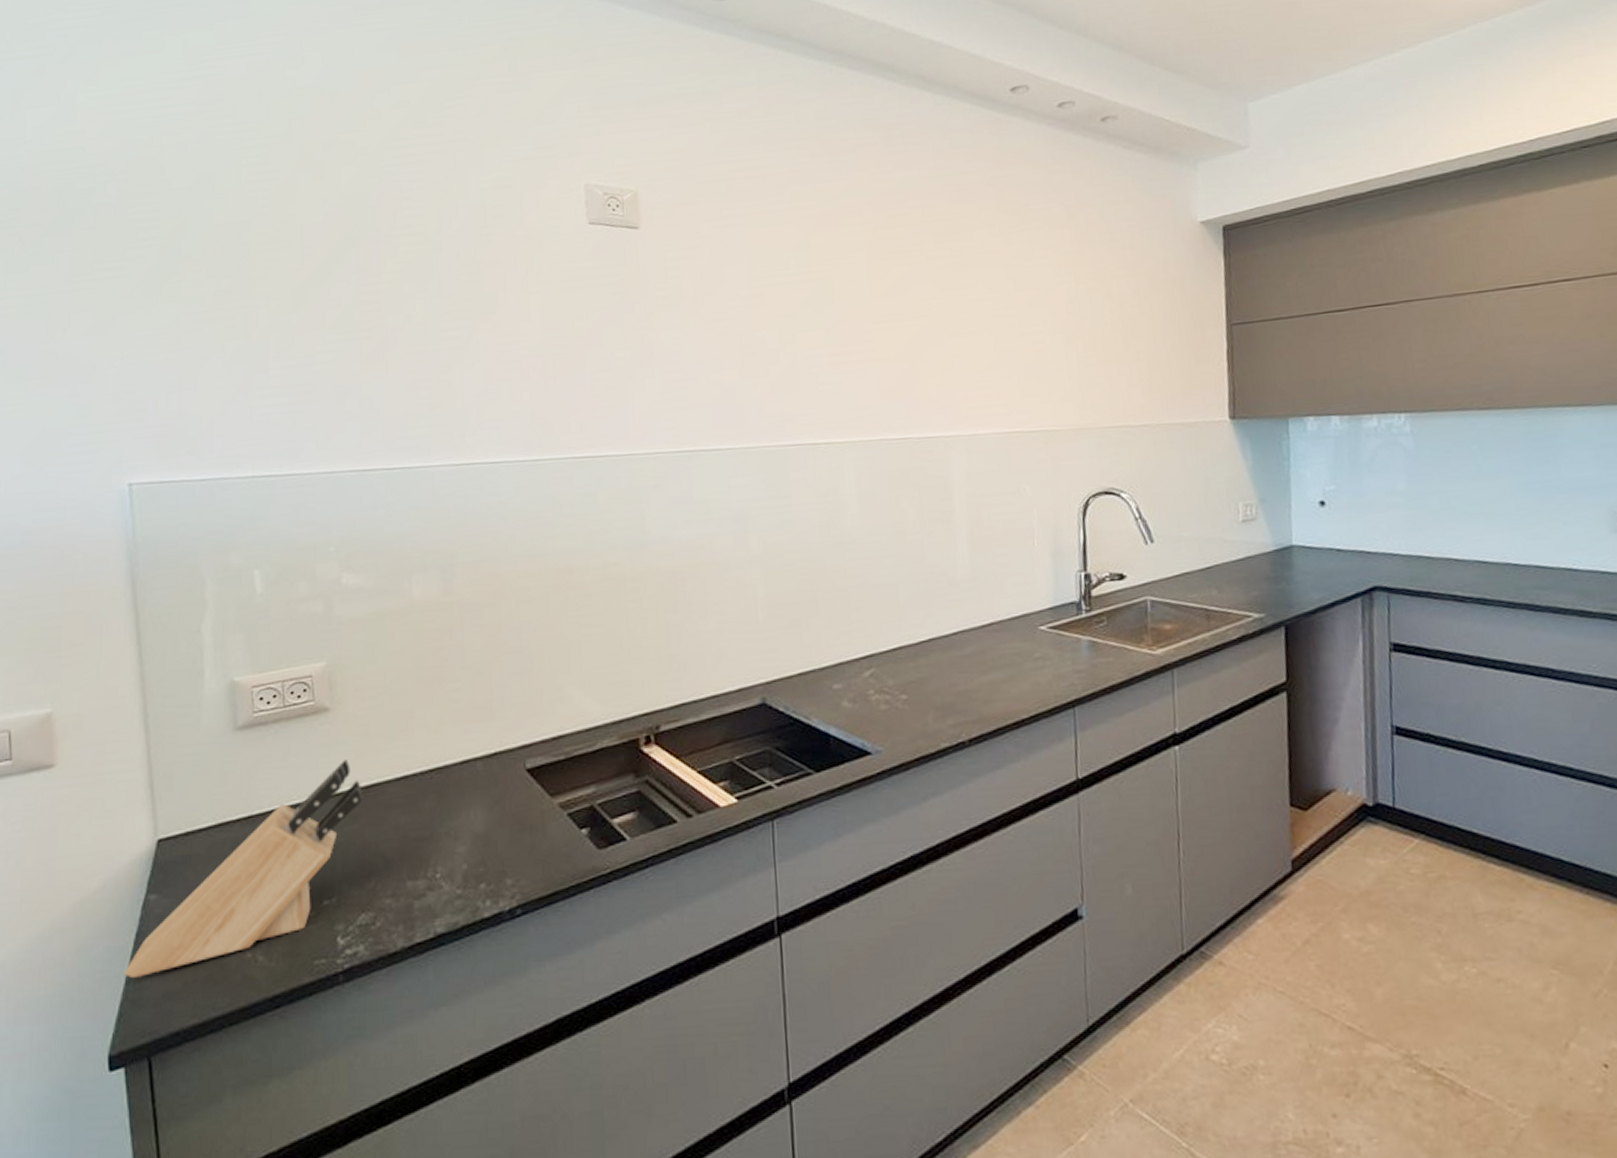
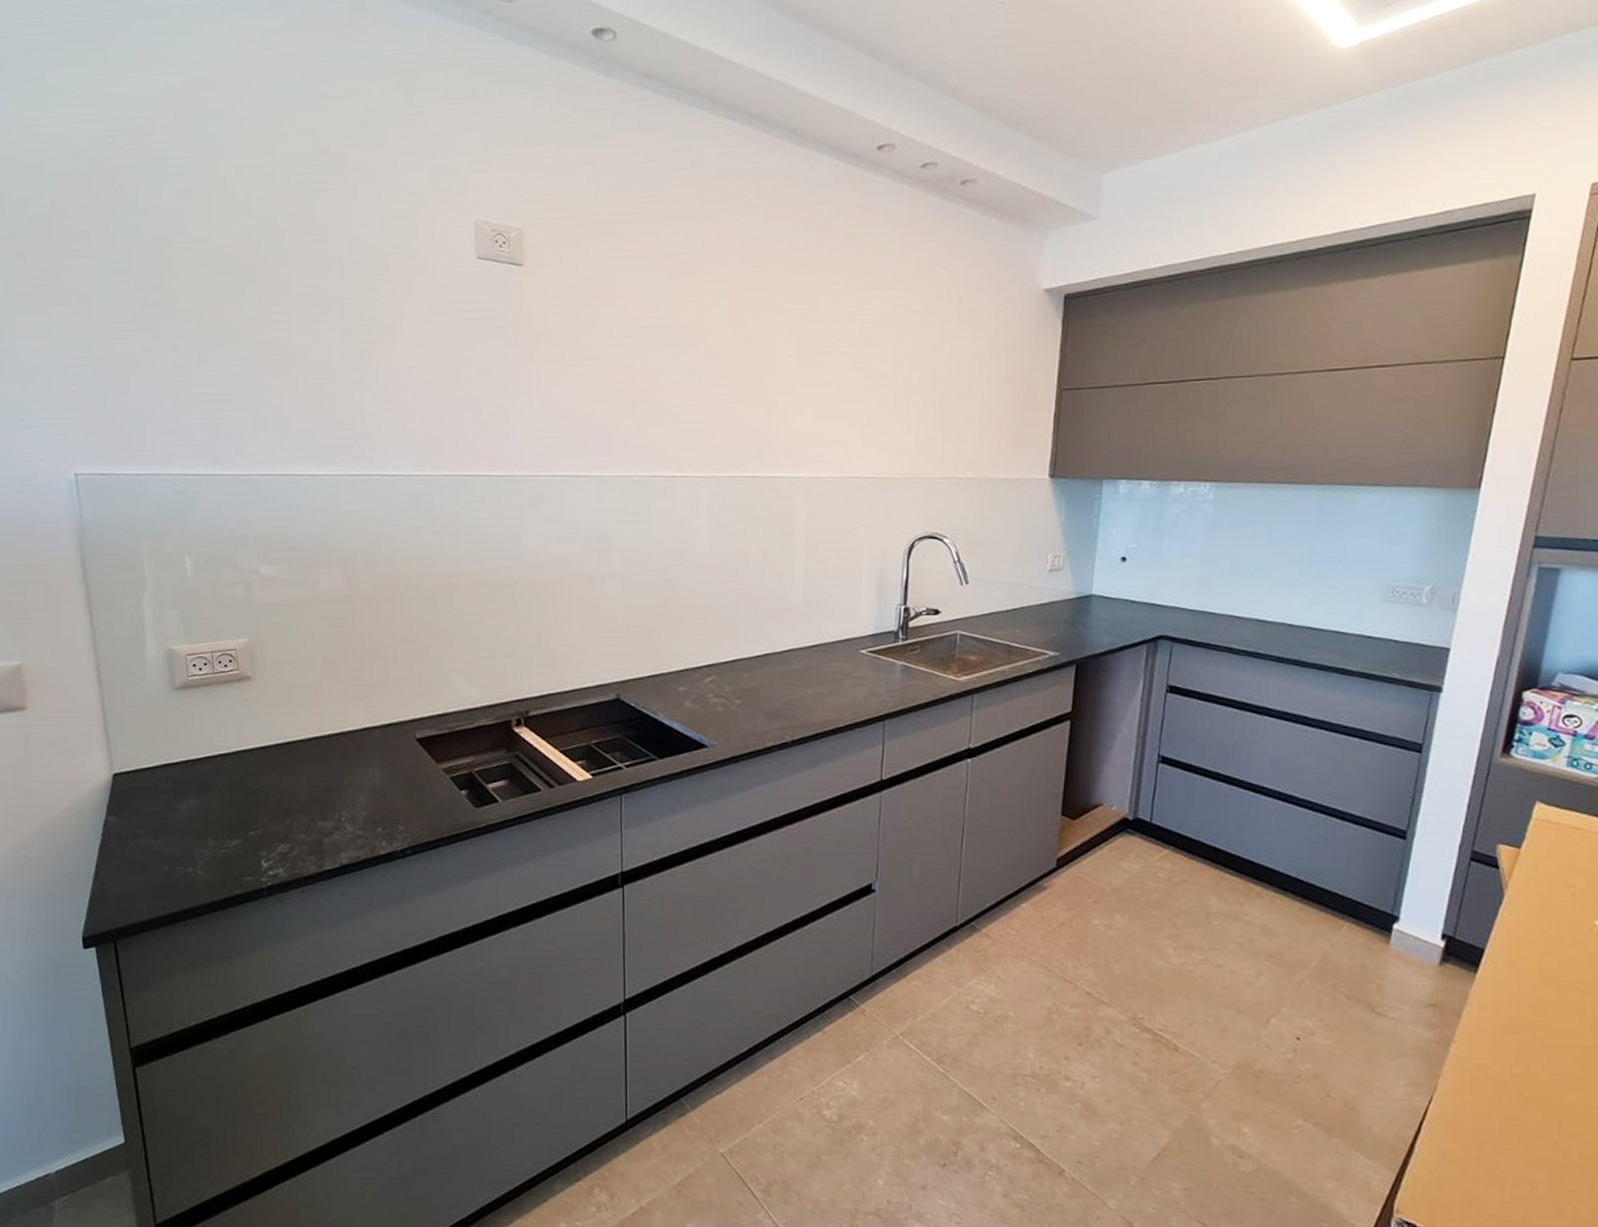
knife block: present [123,760,362,979] -> none [90,720,280,881]

